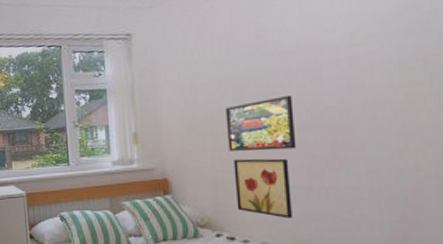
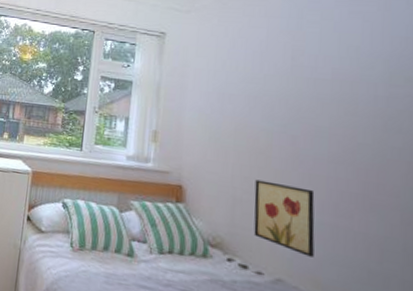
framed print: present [225,96,297,151] -> none [251,123,325,181]

